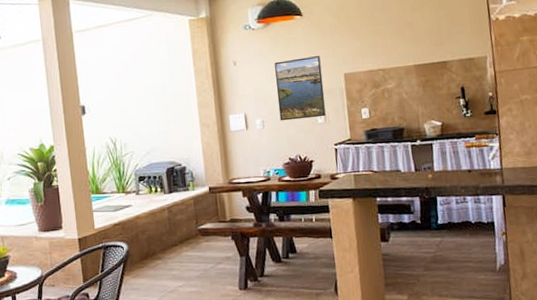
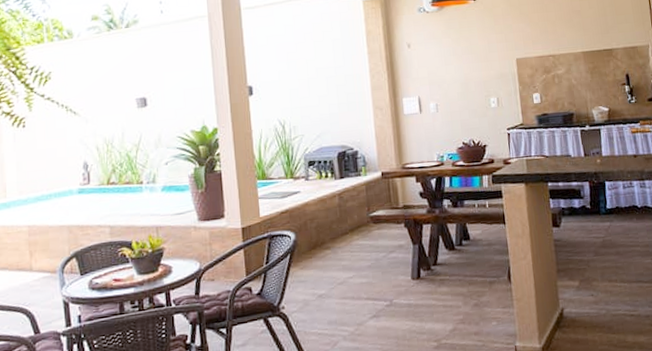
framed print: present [274,56,326,121] -> none [448,40,499,105]

